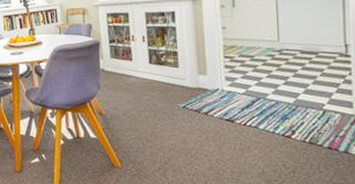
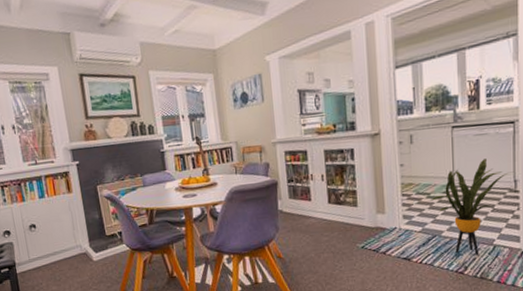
house plant: none [254,22,345,120] -> present [431,158,514,256]

